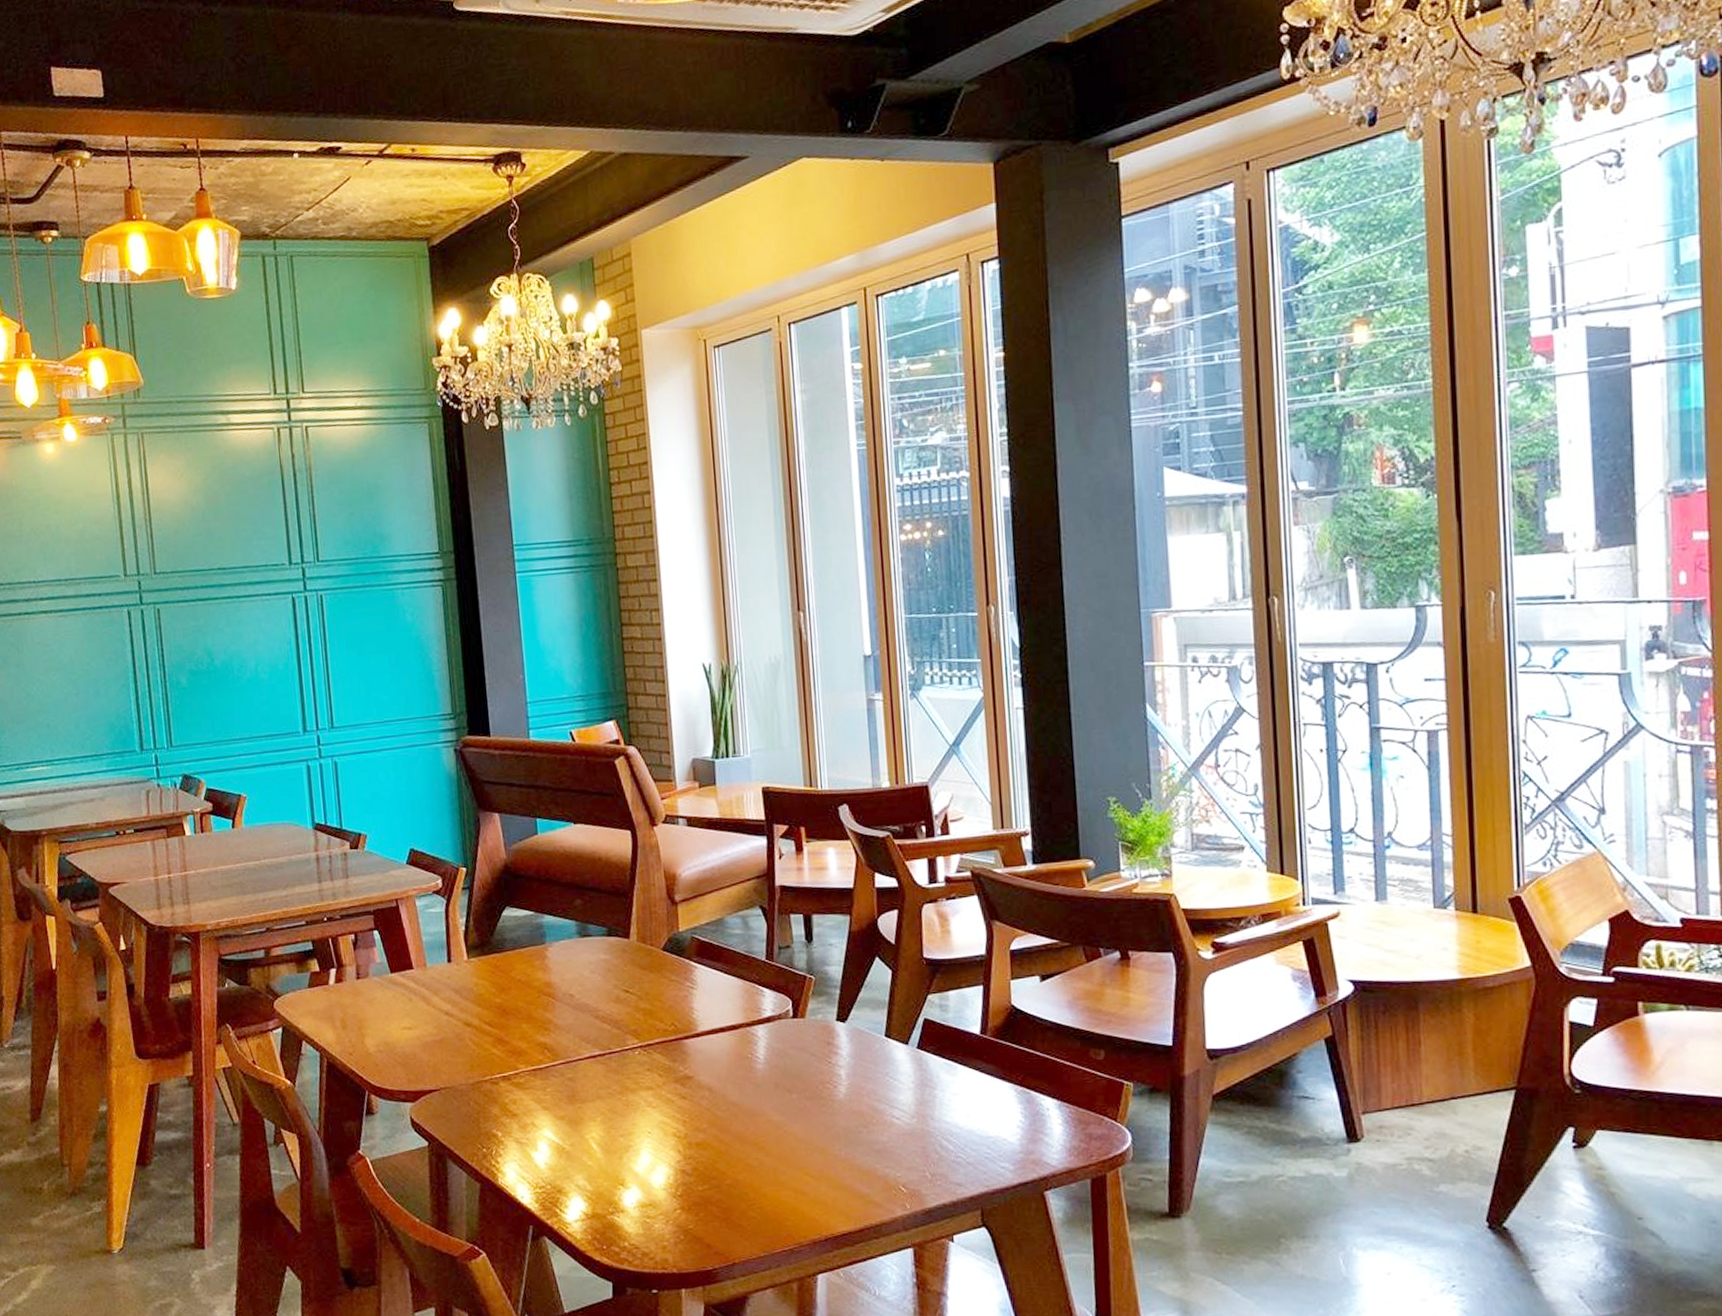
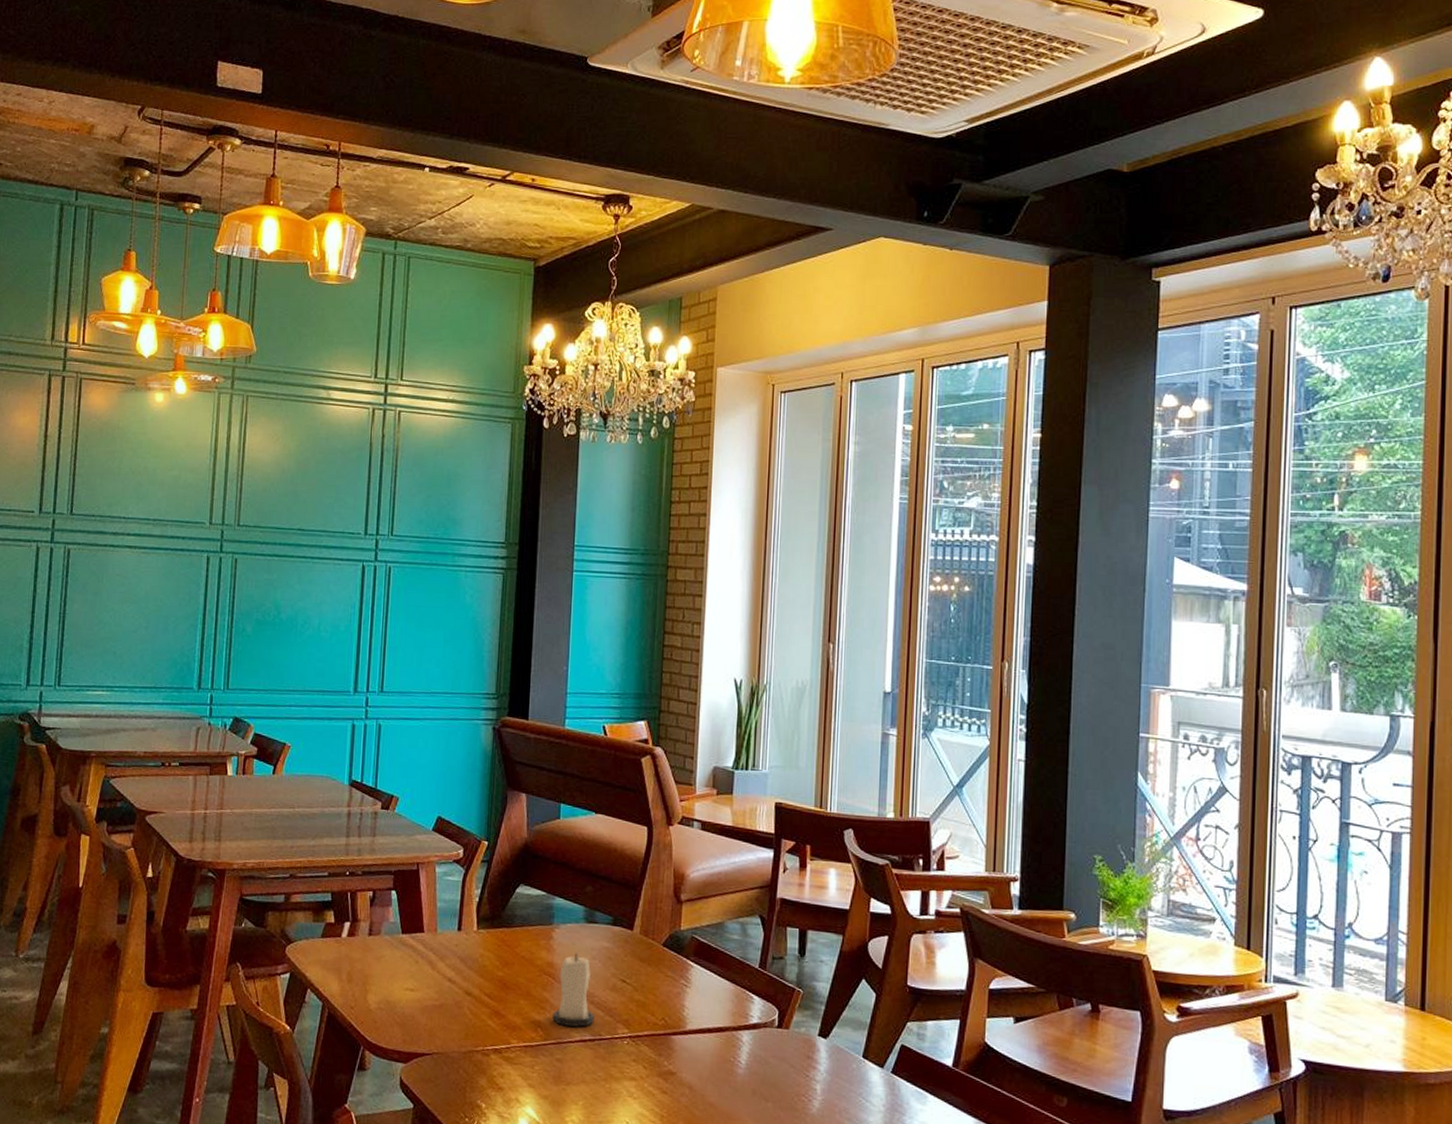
candle: none [558,968,602,1045] -> present [552,952,595,1028]

